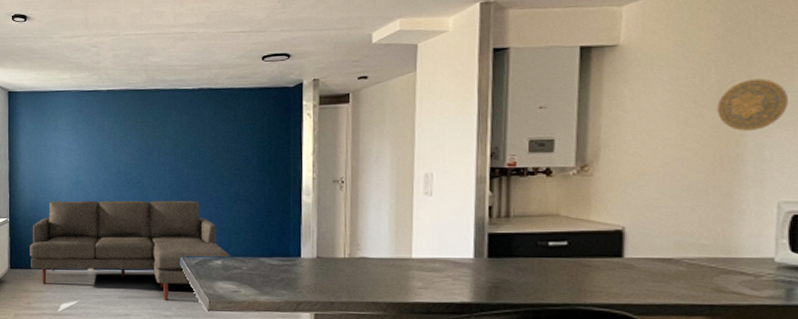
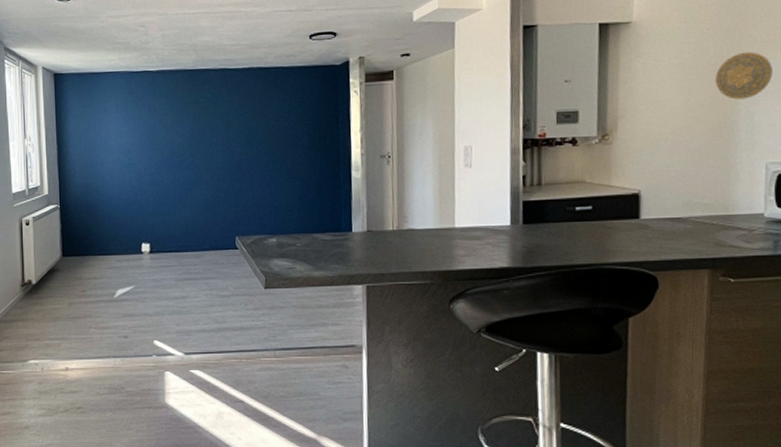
sofa: present [30,200,231,300] -> none [82,180,285,281]

